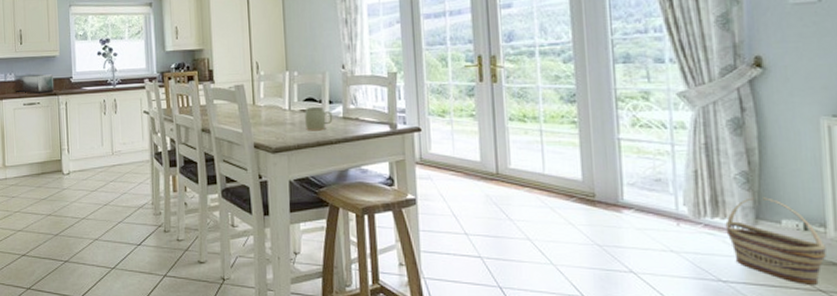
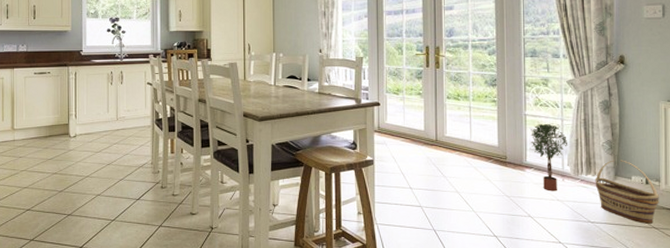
toaster: present [15,73,54,94] -> none [27,46,64,64]
mug: present [305,106,333,131] -> none [287,83,310,103]
potted tree: none [627,149,683,240] -> present [531,123,568,191]

